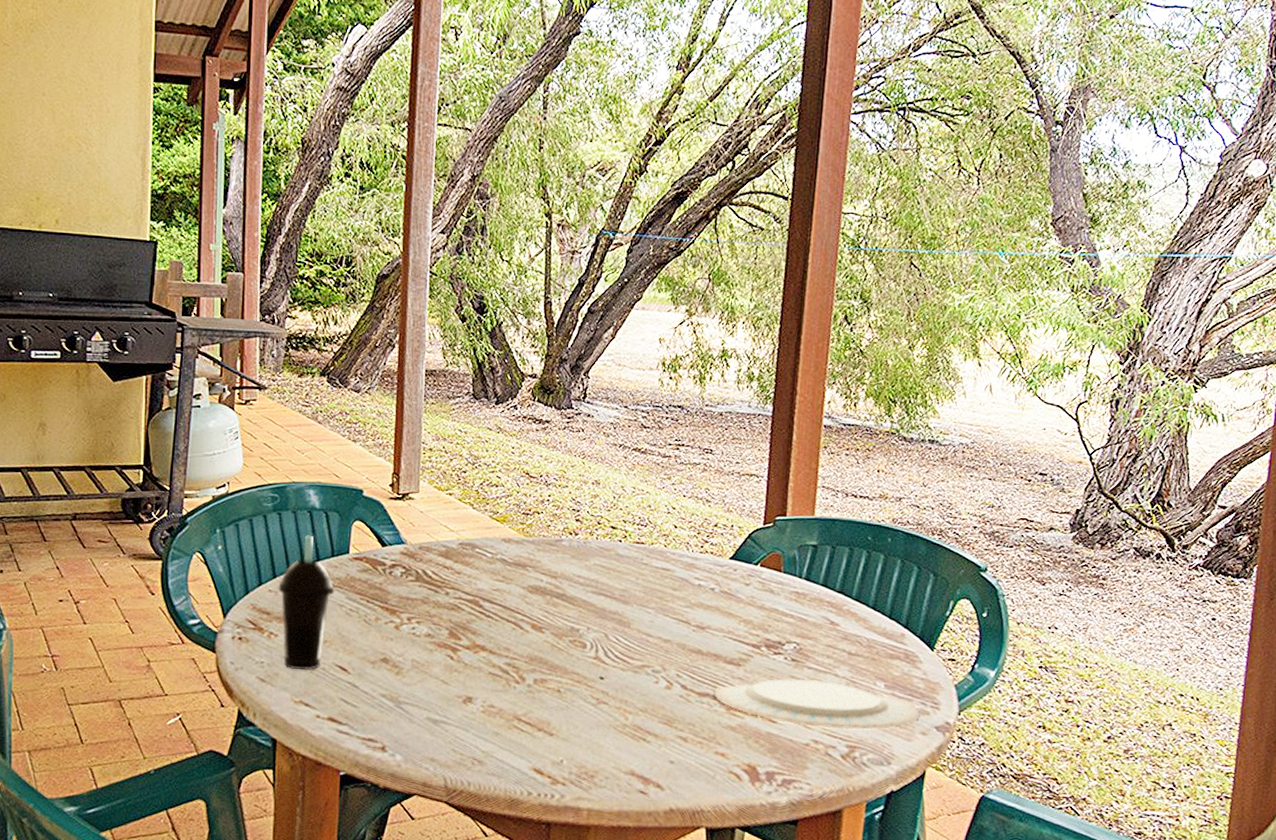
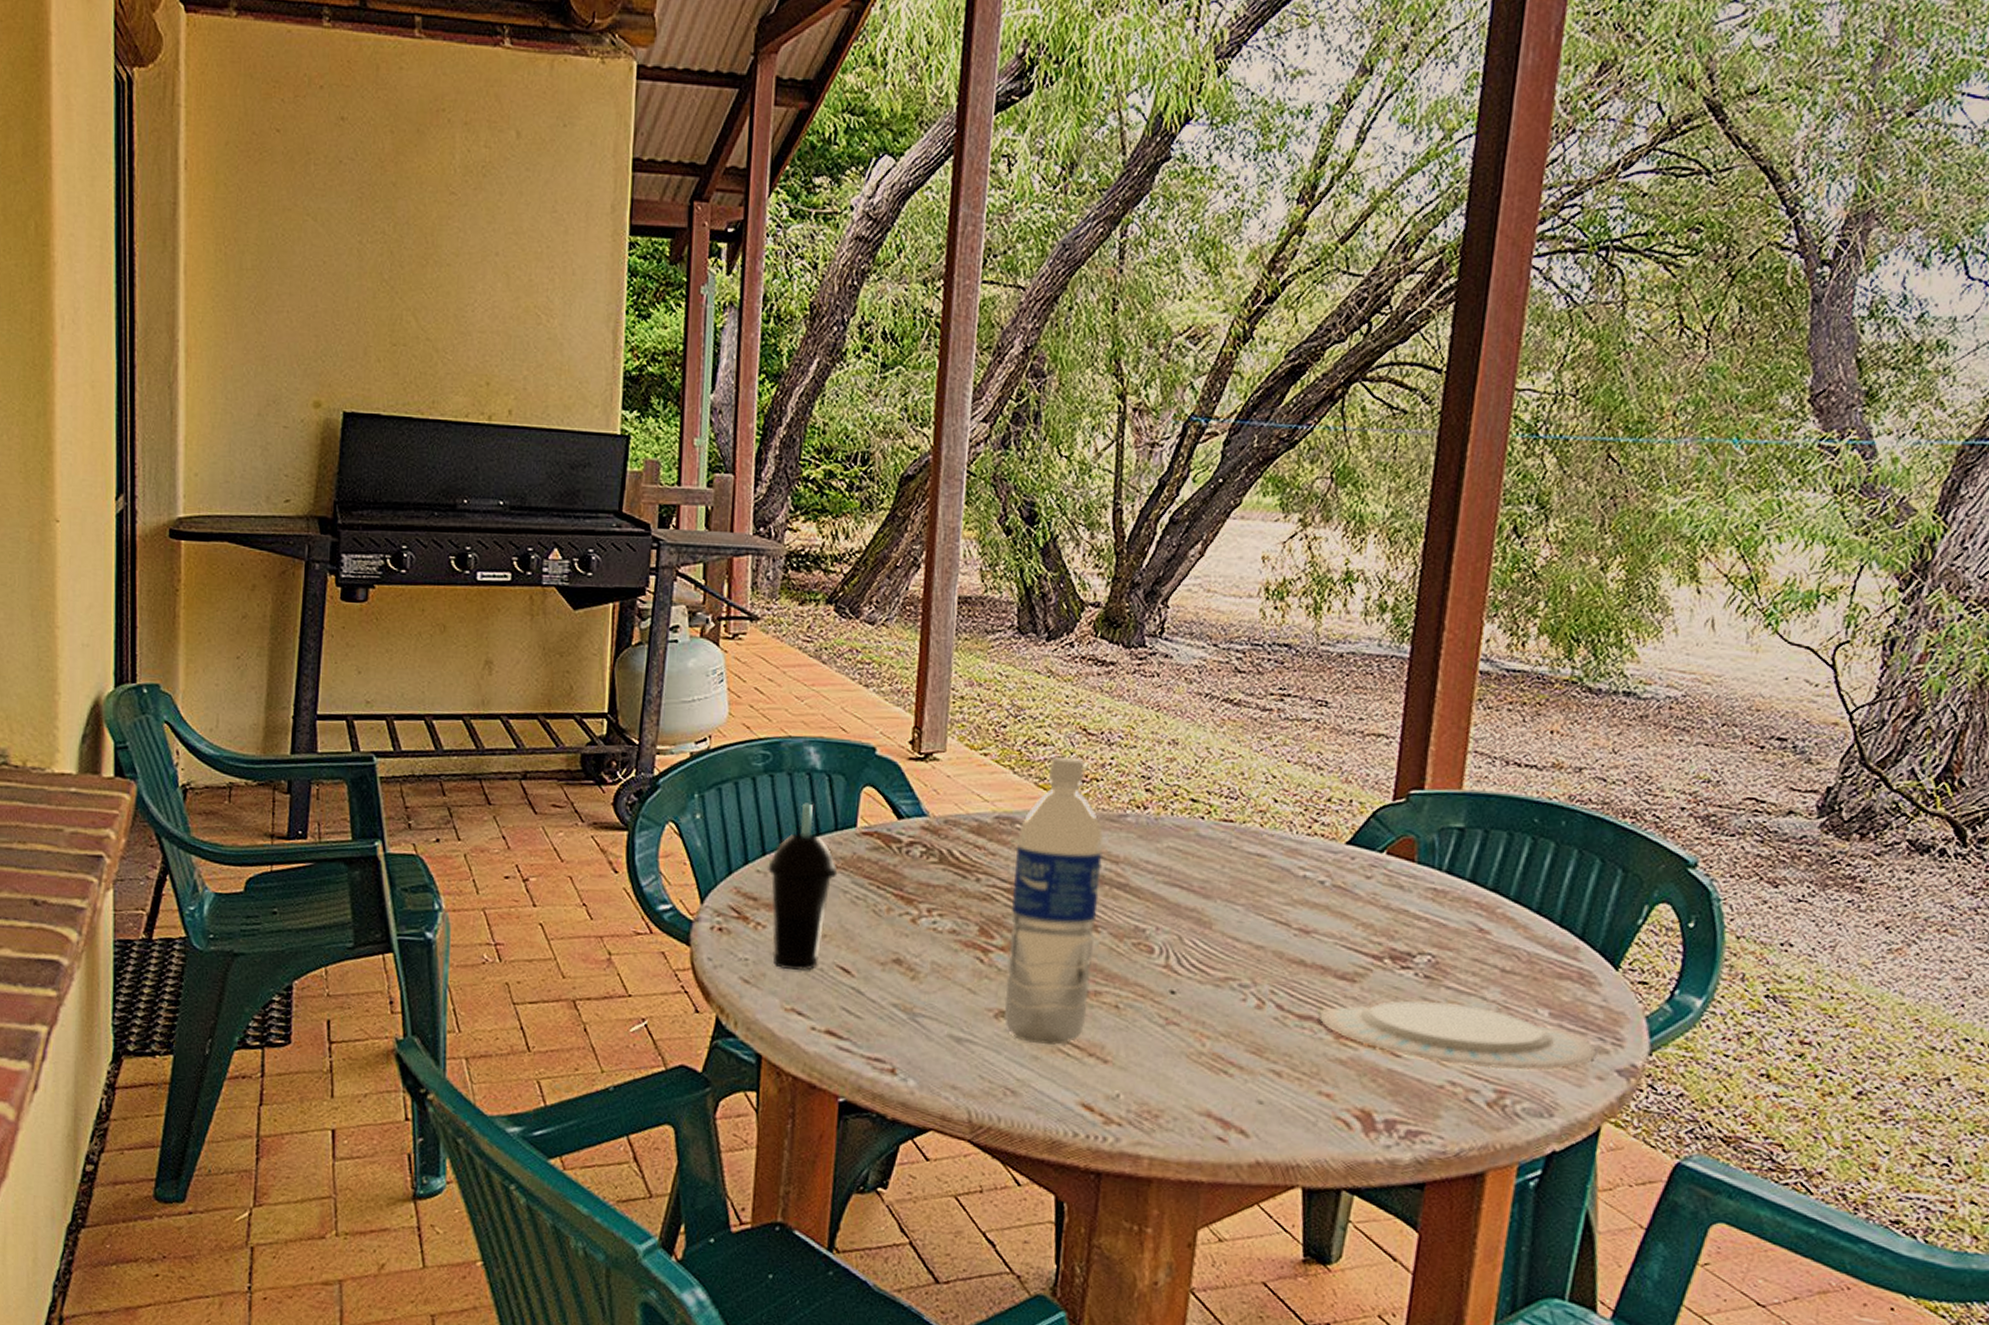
water bottle: none [470,495,544,723] -> present [1003,756,1103,1045]

